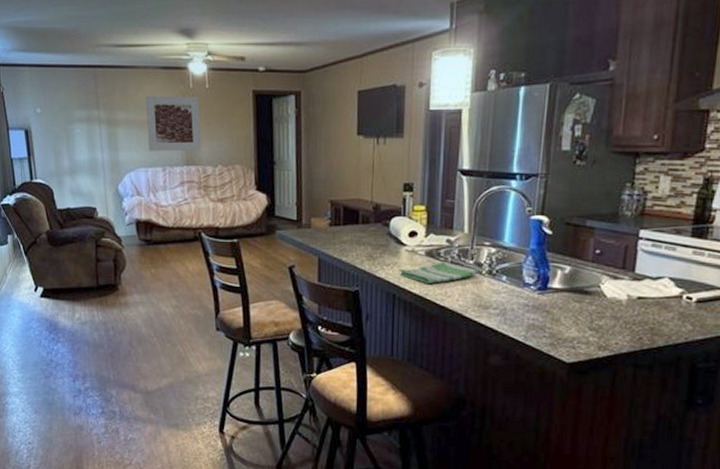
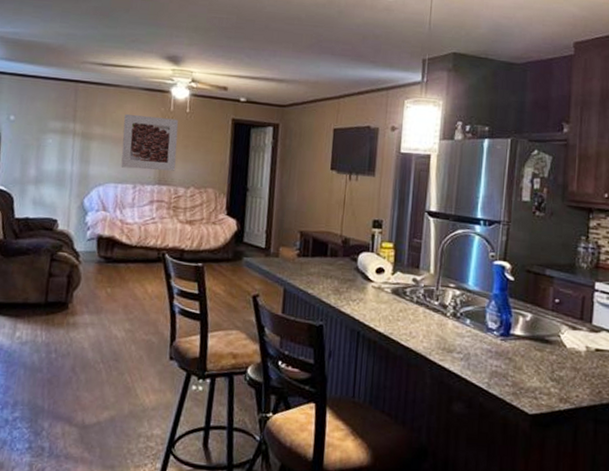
dish towel: present [399,262,479,283] -> none [364,301,444,323]

